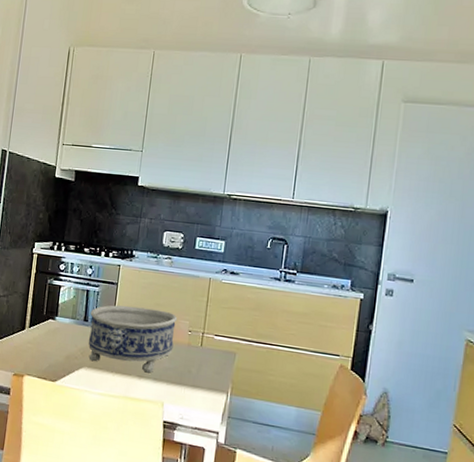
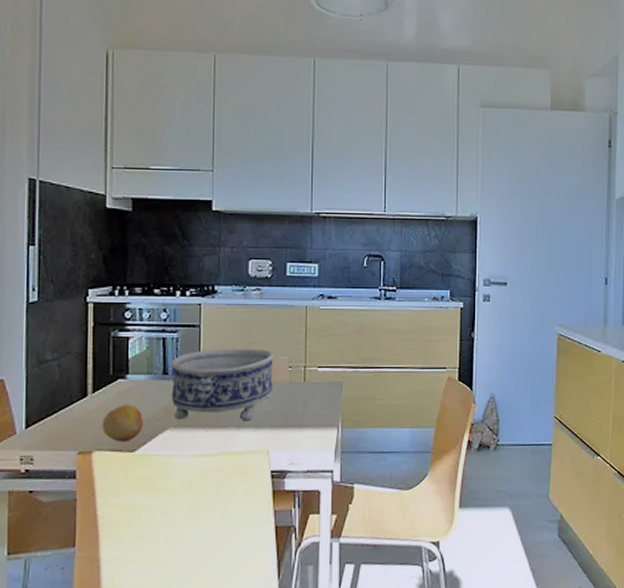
fruit: none [33,341,65,373] -> present [102,405,143,442]

